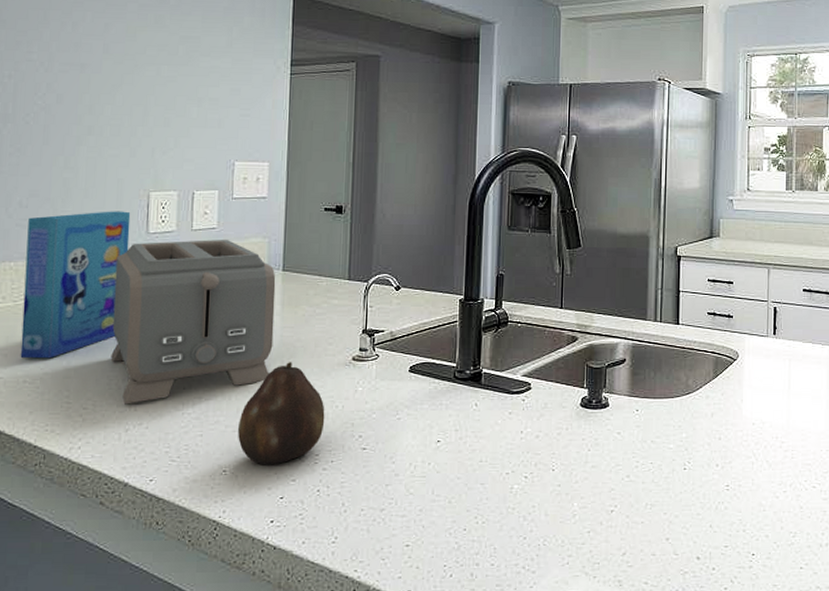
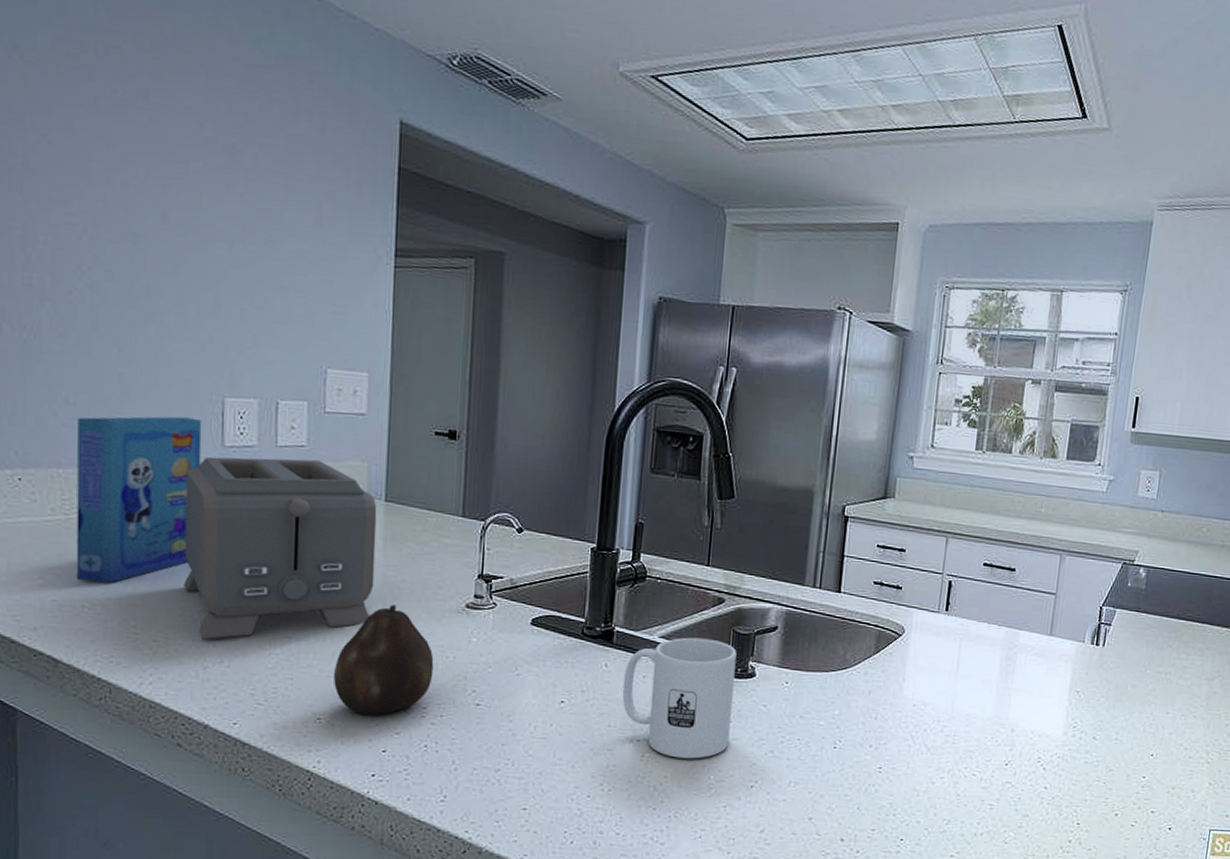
mug: none [491,374,591,488] -> present [622,637,737,759]

